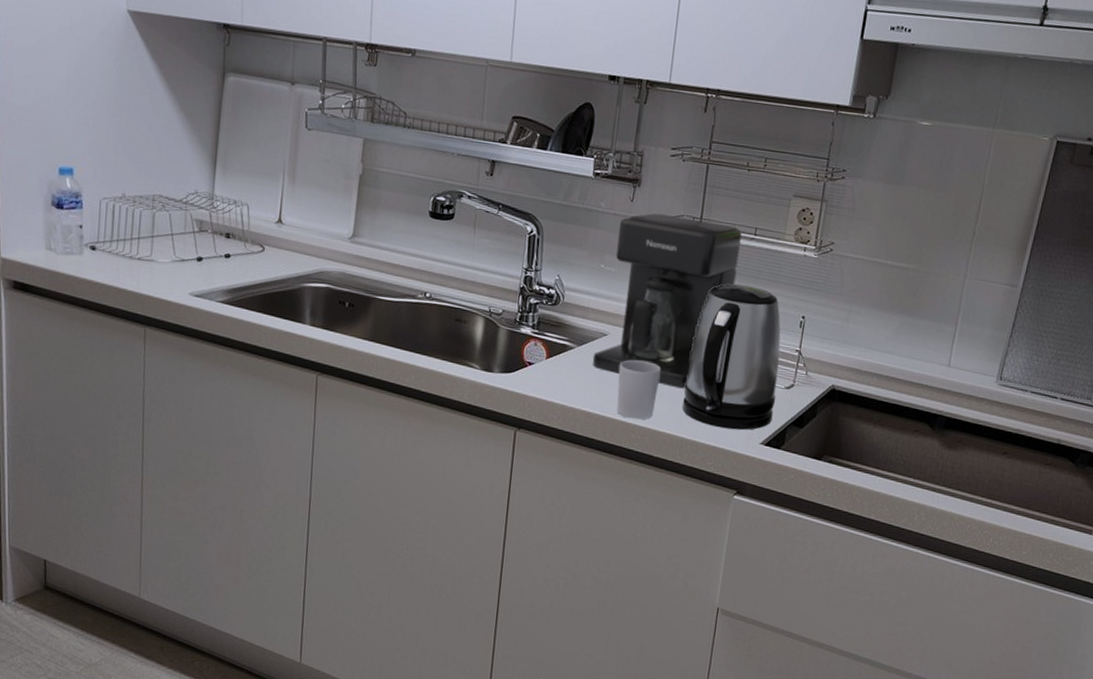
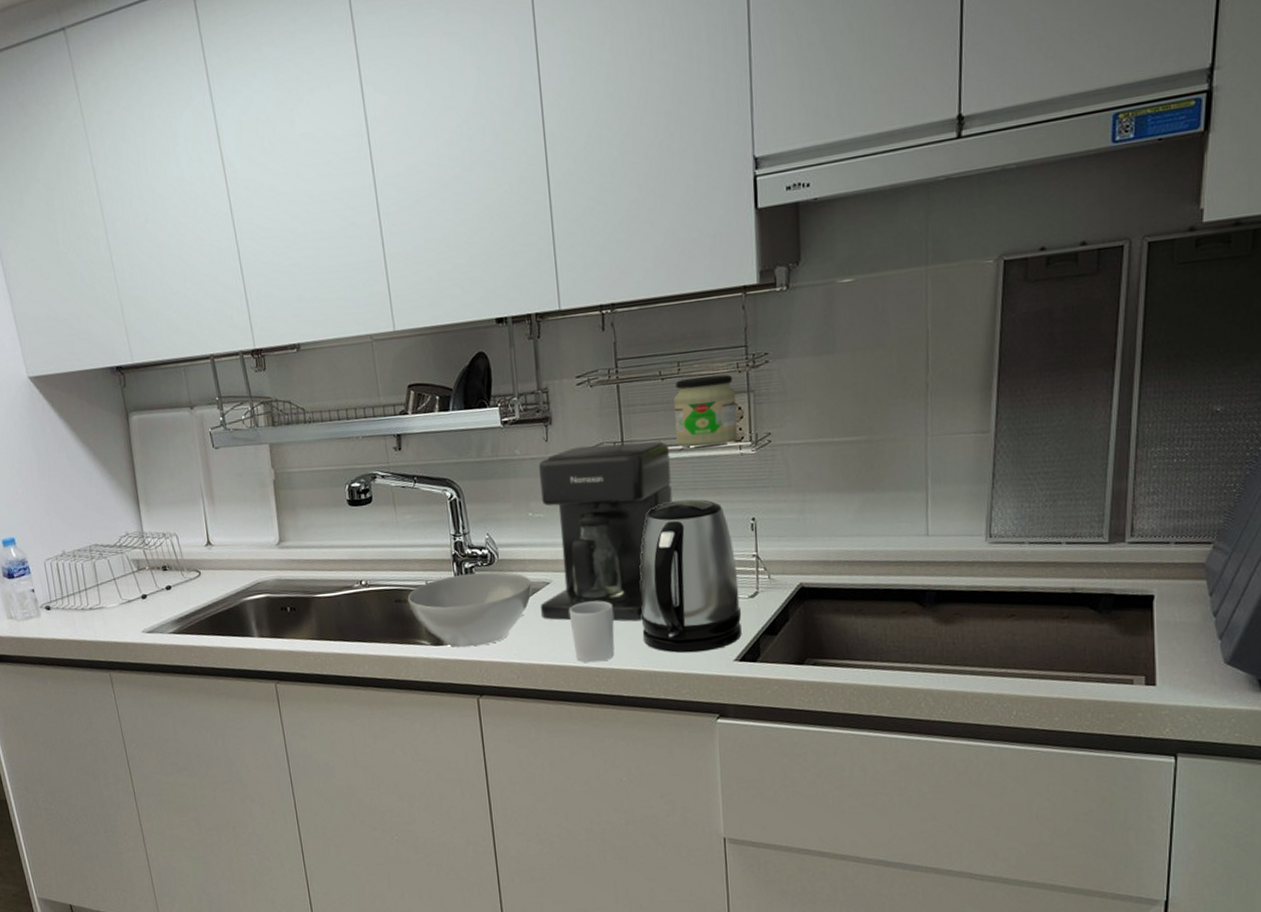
bowl: none [467,307,590,381] -> present [407,571,533,648]
jar: none [748,175,811,243] -> present [673,374,737,448]

